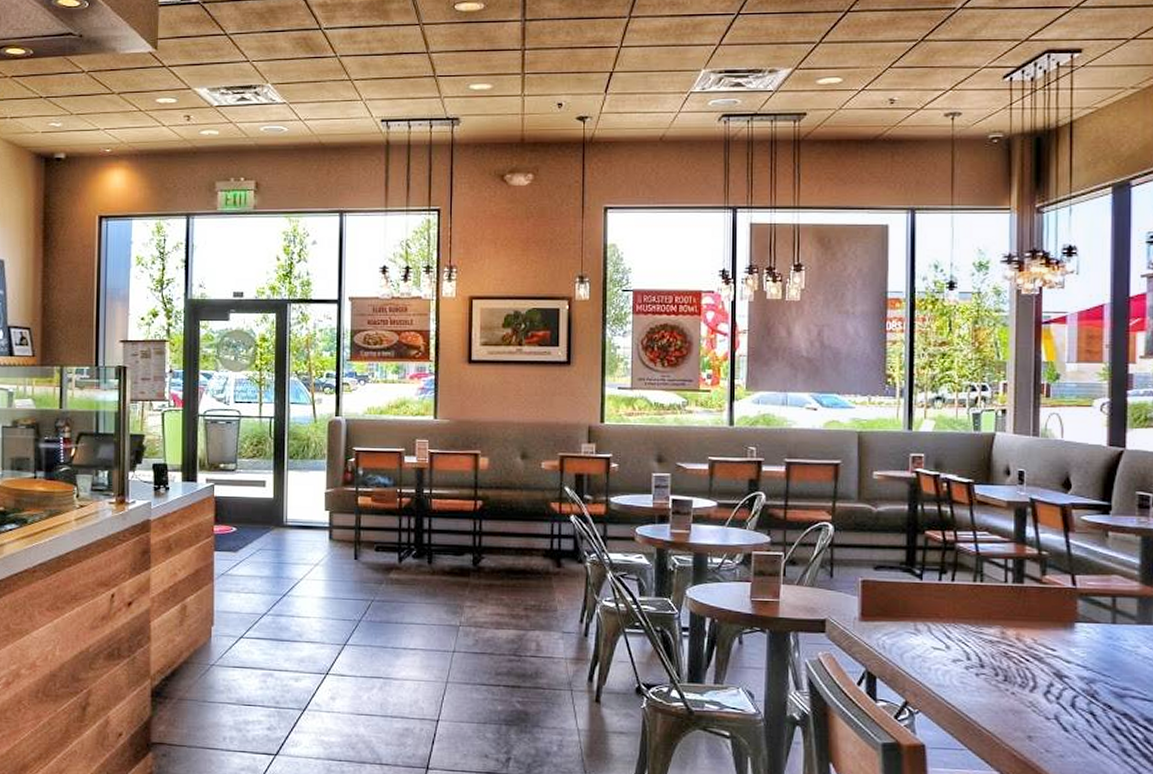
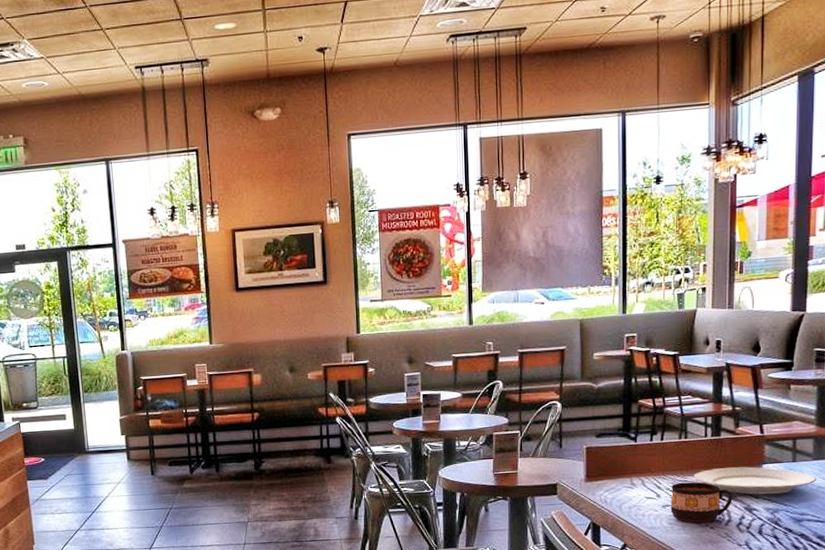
cup: none [962,634,1039,686] -> present [670,482,733,523]
plate: none [990,622,1142,661] -> present [693,466,817,495]

